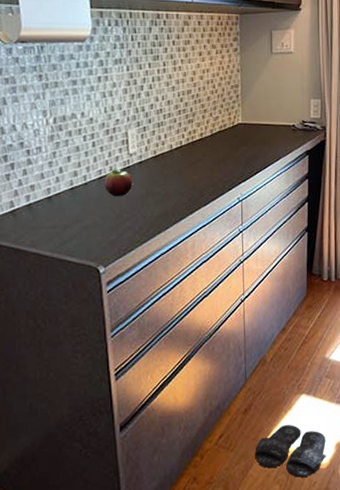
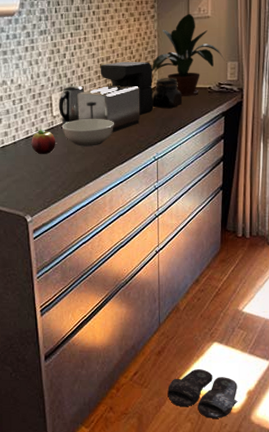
kettle: none [136,120,164,164] -> present [59,85,85,125]
bowl: none [138,156,196,188] -> present [61,118,114,147]
toaster: none [156,120,224,172] -> present [77,85,141,133]
coffee maker: none [180,95,237,154] -> present [100,61,154,116]
potted plant: none [234,49,308,134] -> present [151,14,225,96]
jar: none [236,114,267,147] -> present [152,78,183,109]

